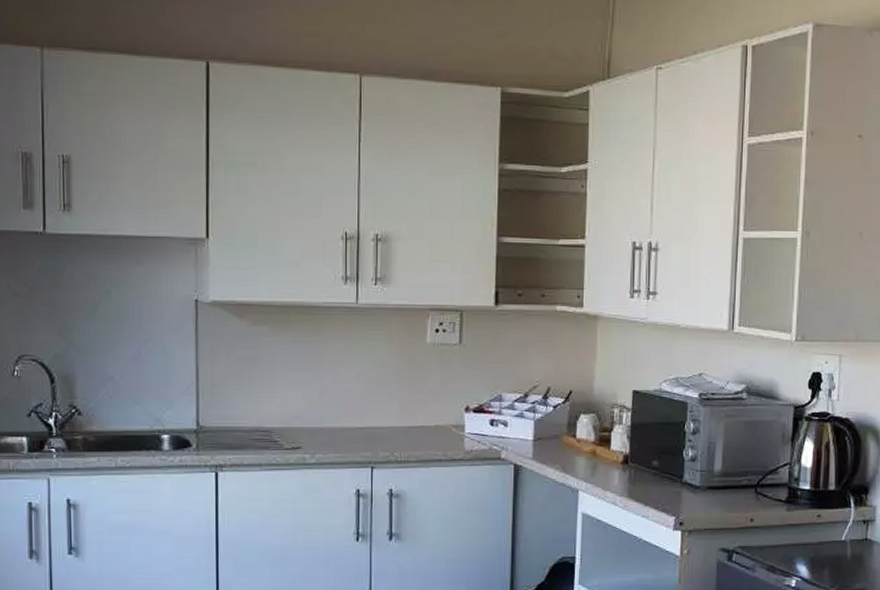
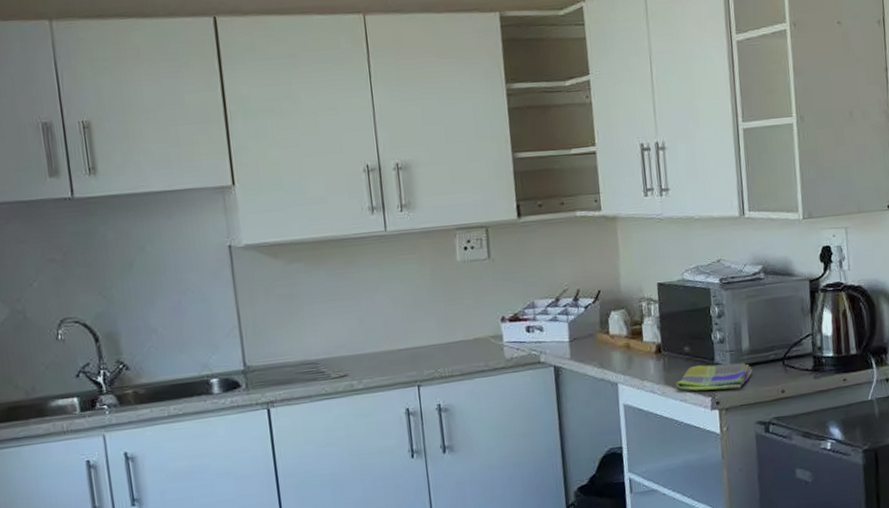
dish towel: none [639,482,722,511] -> present [676,362,753,391]

